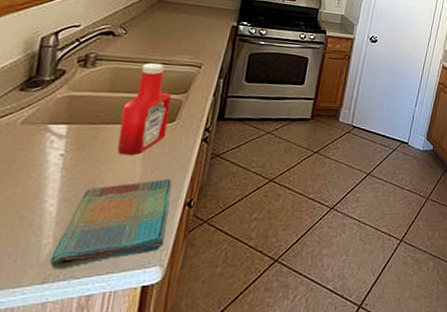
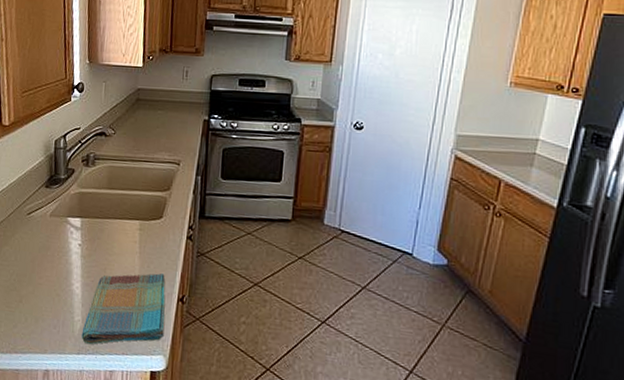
ketchup bottle: present [117,62,172,156] -> none [118,160,157,249]

